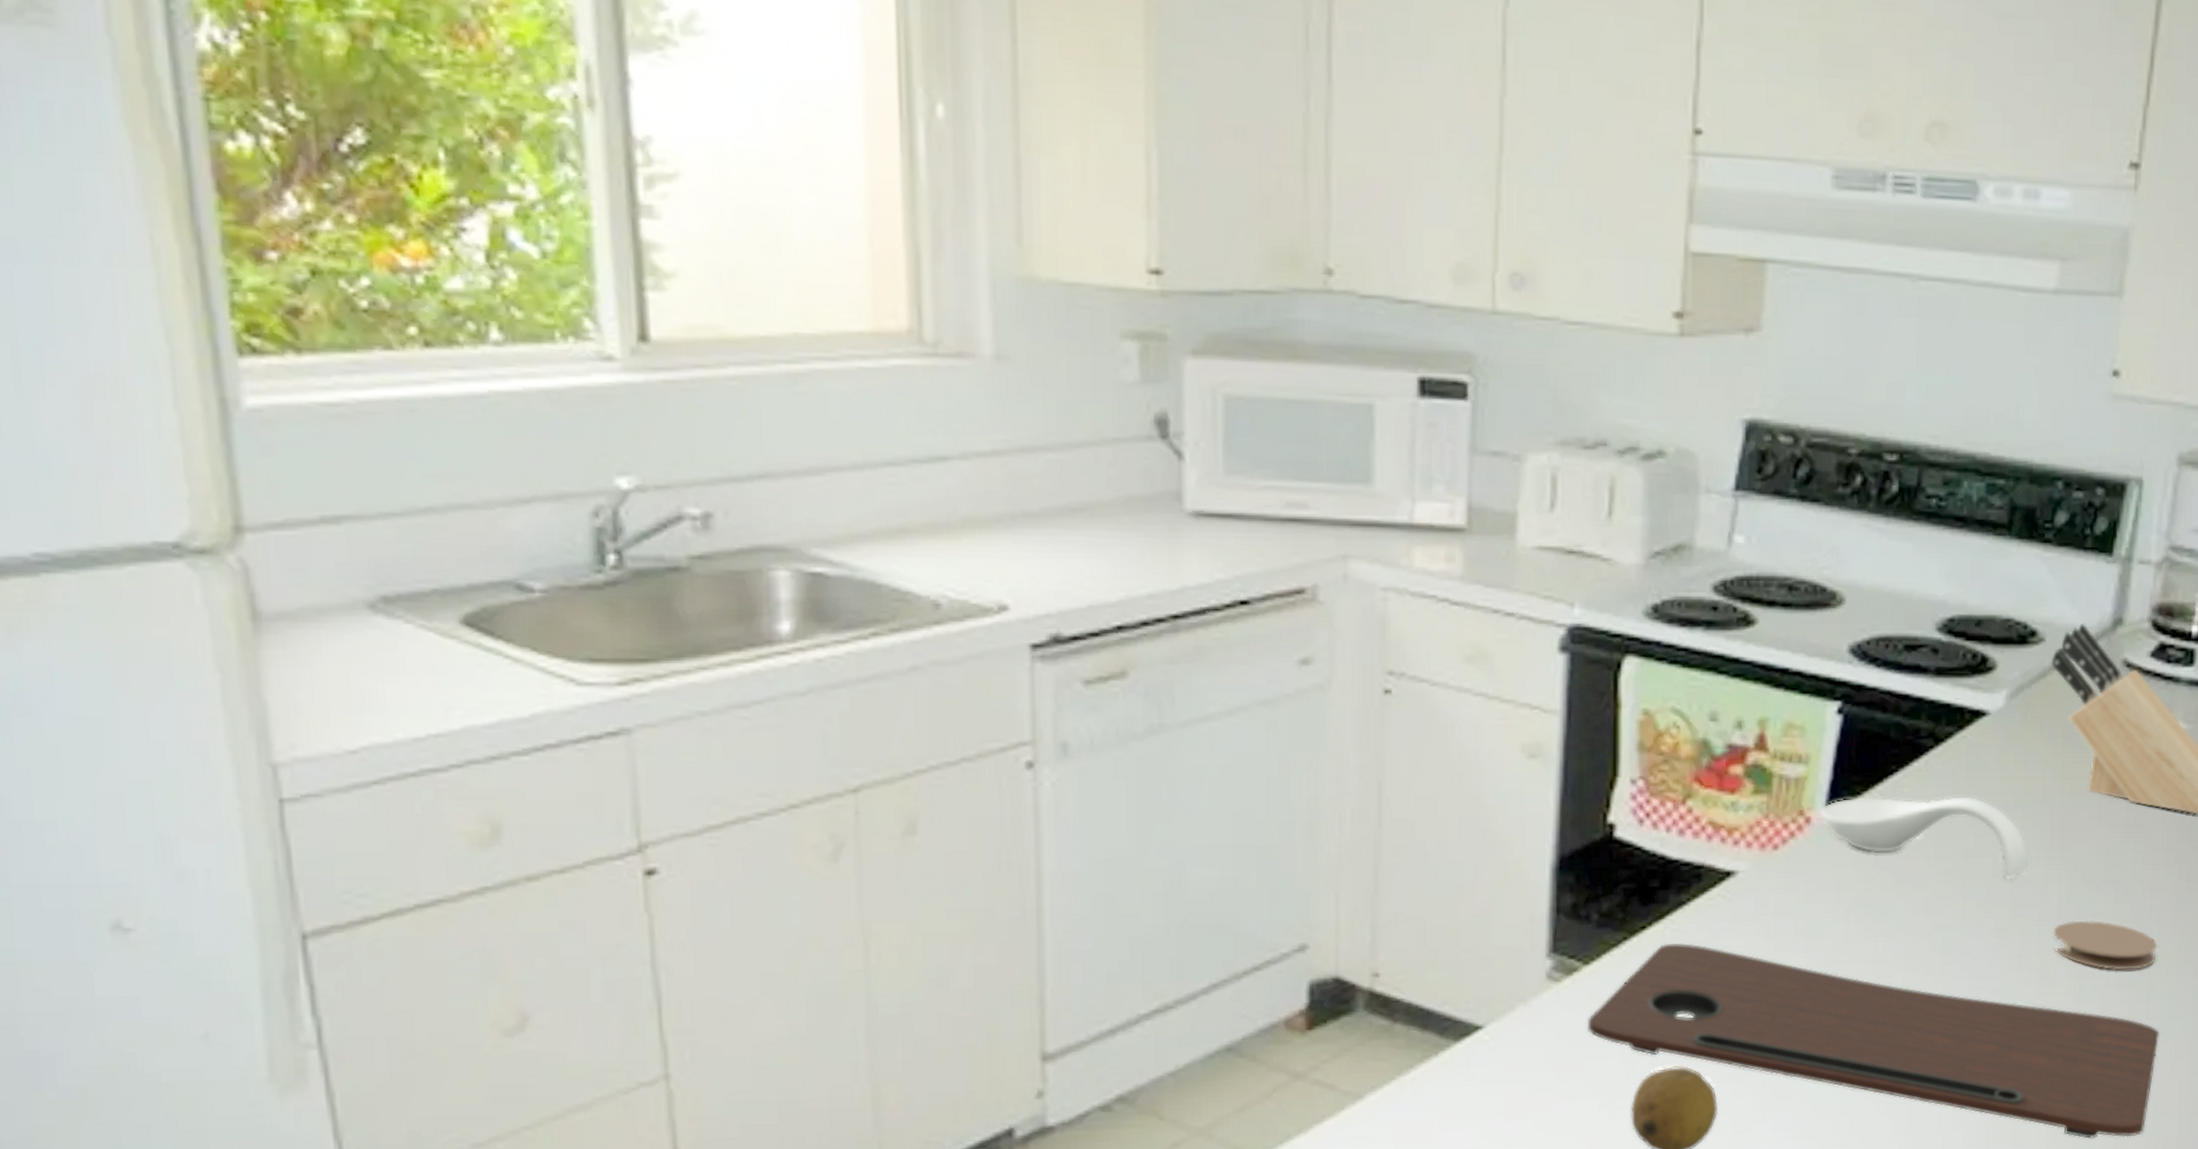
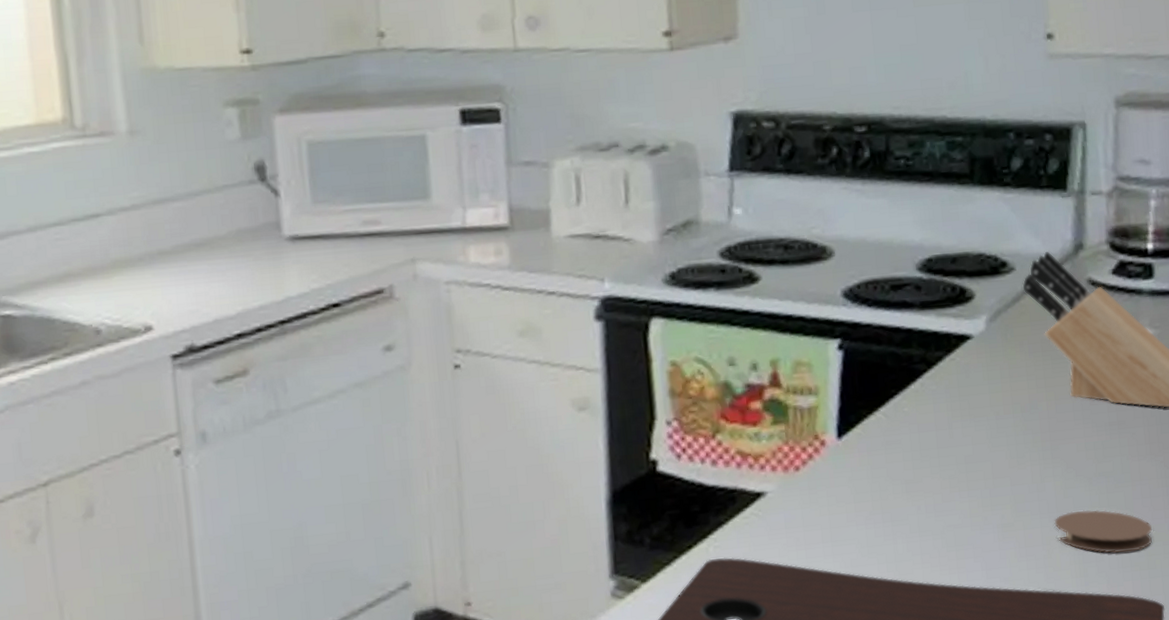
spoon rest: present [1819,796,2028,881] -> none [832,410,1024,481]

